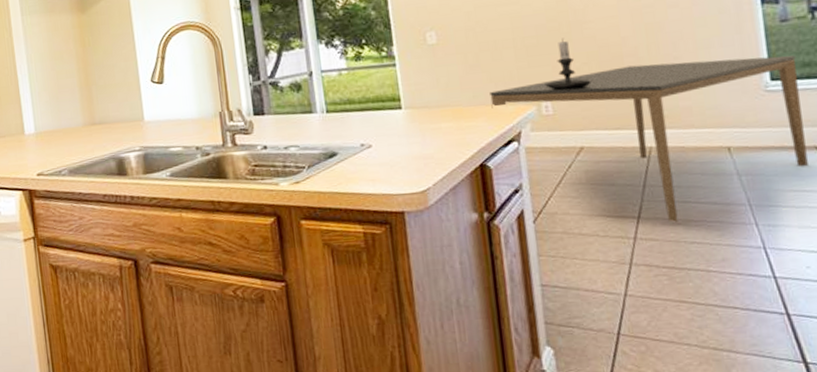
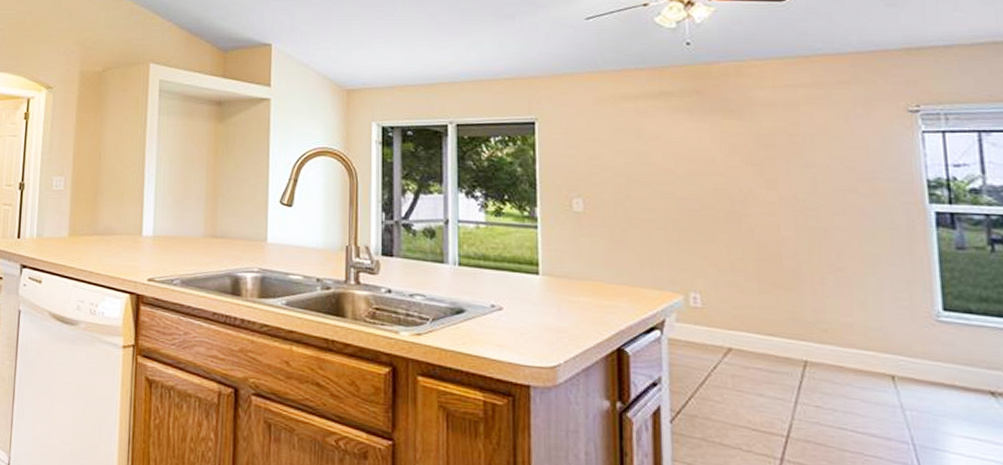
dining table: present [490,55,808,222] -> none [635,268,981,449]
candle holder: present [545,38,591,91] -> none [695,227,746,285]

